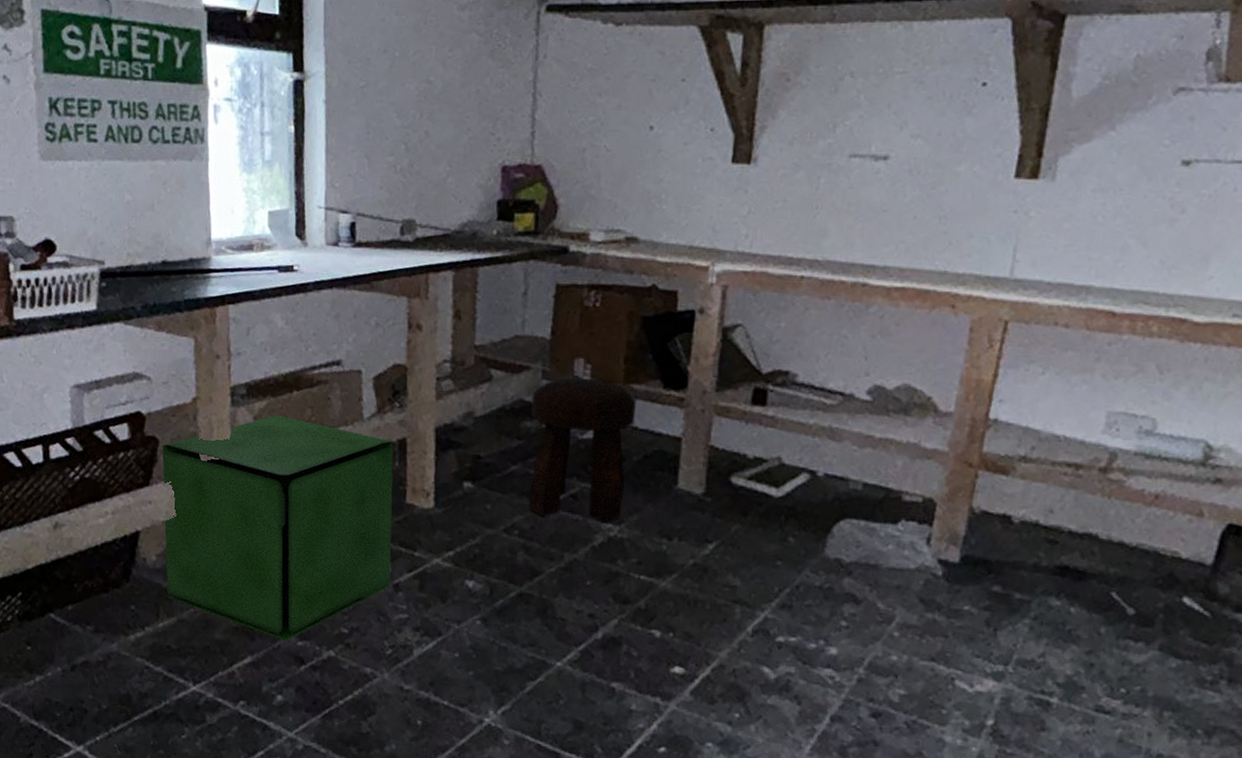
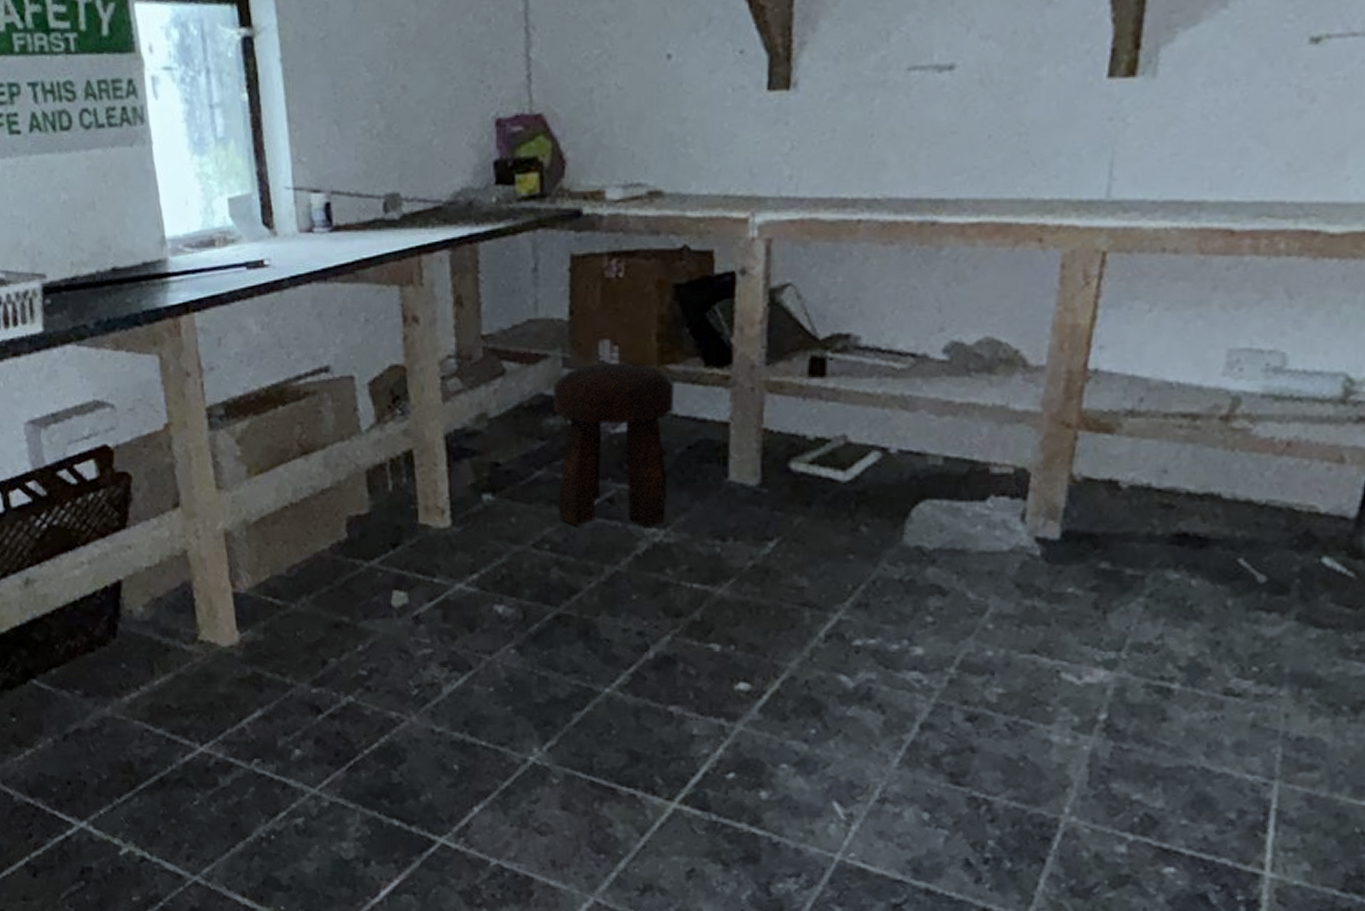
storage box: present [162,415,394,641] -> none [135,435,410,689]

